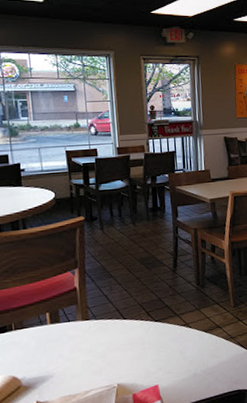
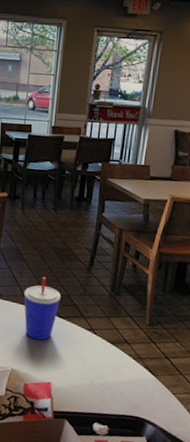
beverage cup: none [117,288,153,349] -> present [23,277,61,340]

